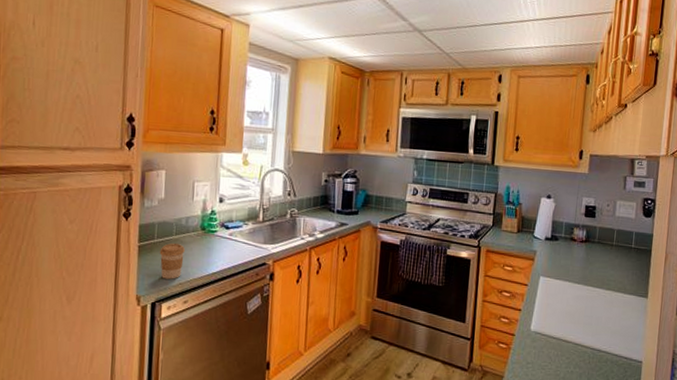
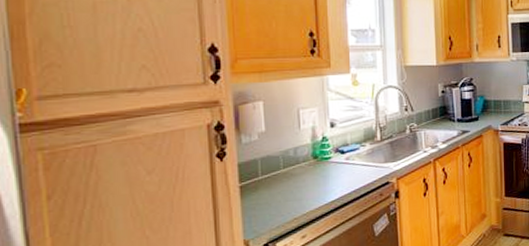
coffee cup: present [159,243,185,279] -> none [266,176,297,217]

